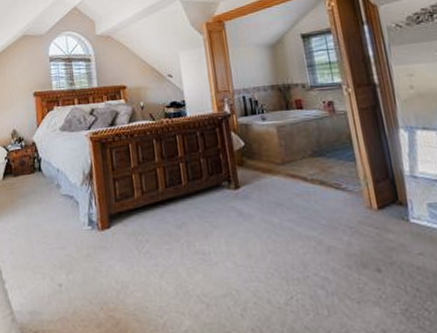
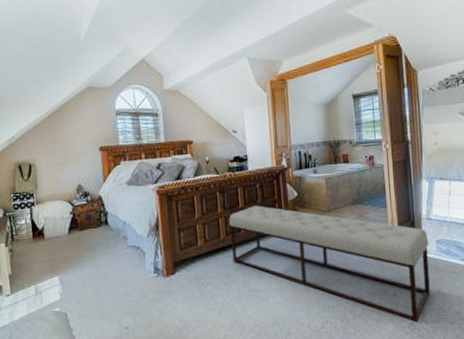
bench: none [168,155,428,309] -> present [229,205,430,323]

